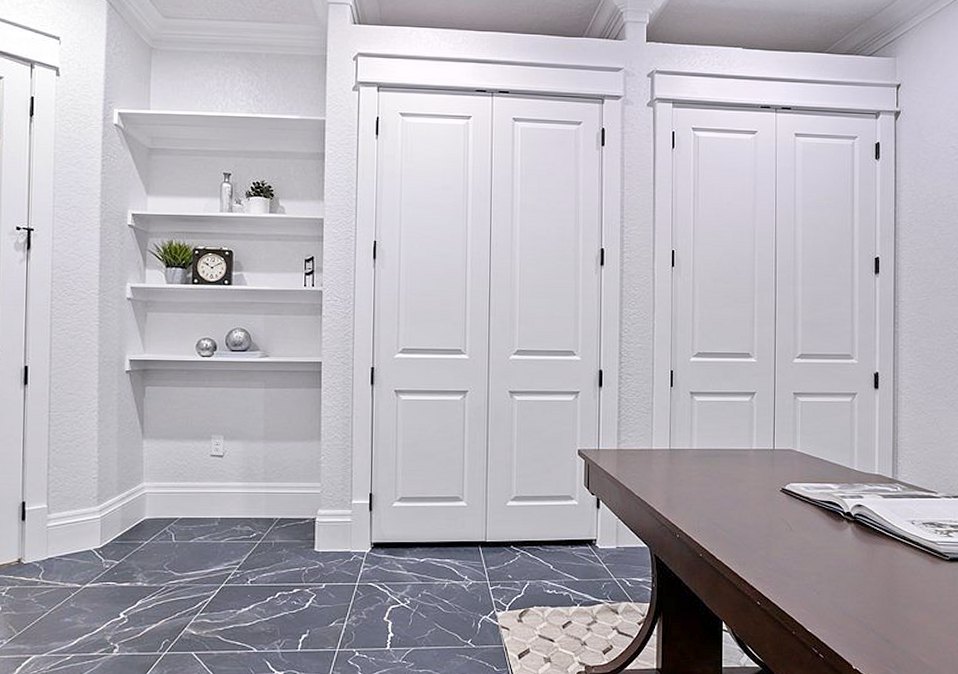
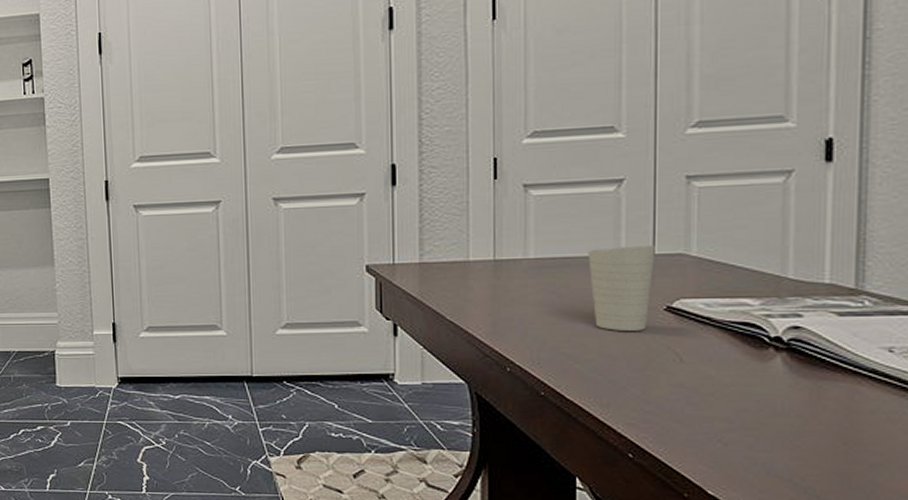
cup: none [732,442,775,506] -> present [588,246,655,331]

